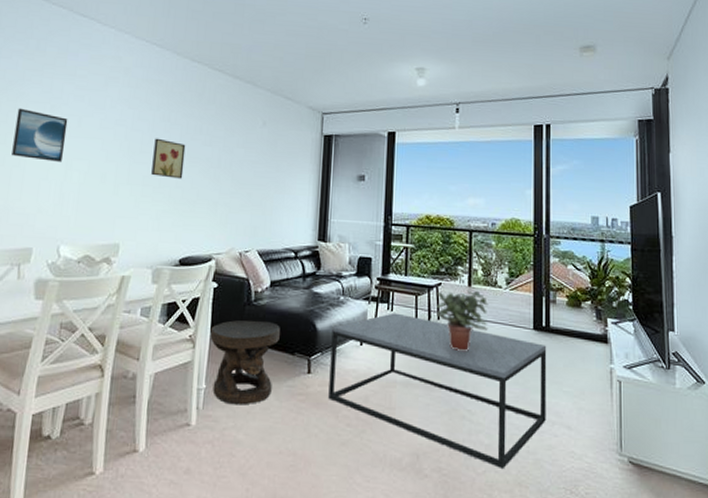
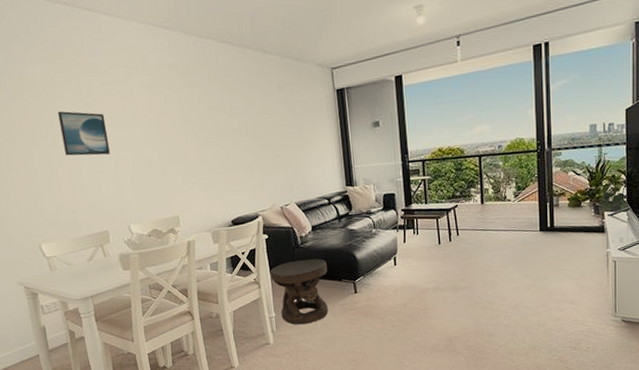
wall art: present [151,138,186,179] -> none [185,118,218,153]
coffee table: present [328,313,547,470] -> none [369,235,553,340]
potted plant: present [437,290,489,351] -> none [455,206,501,258]

